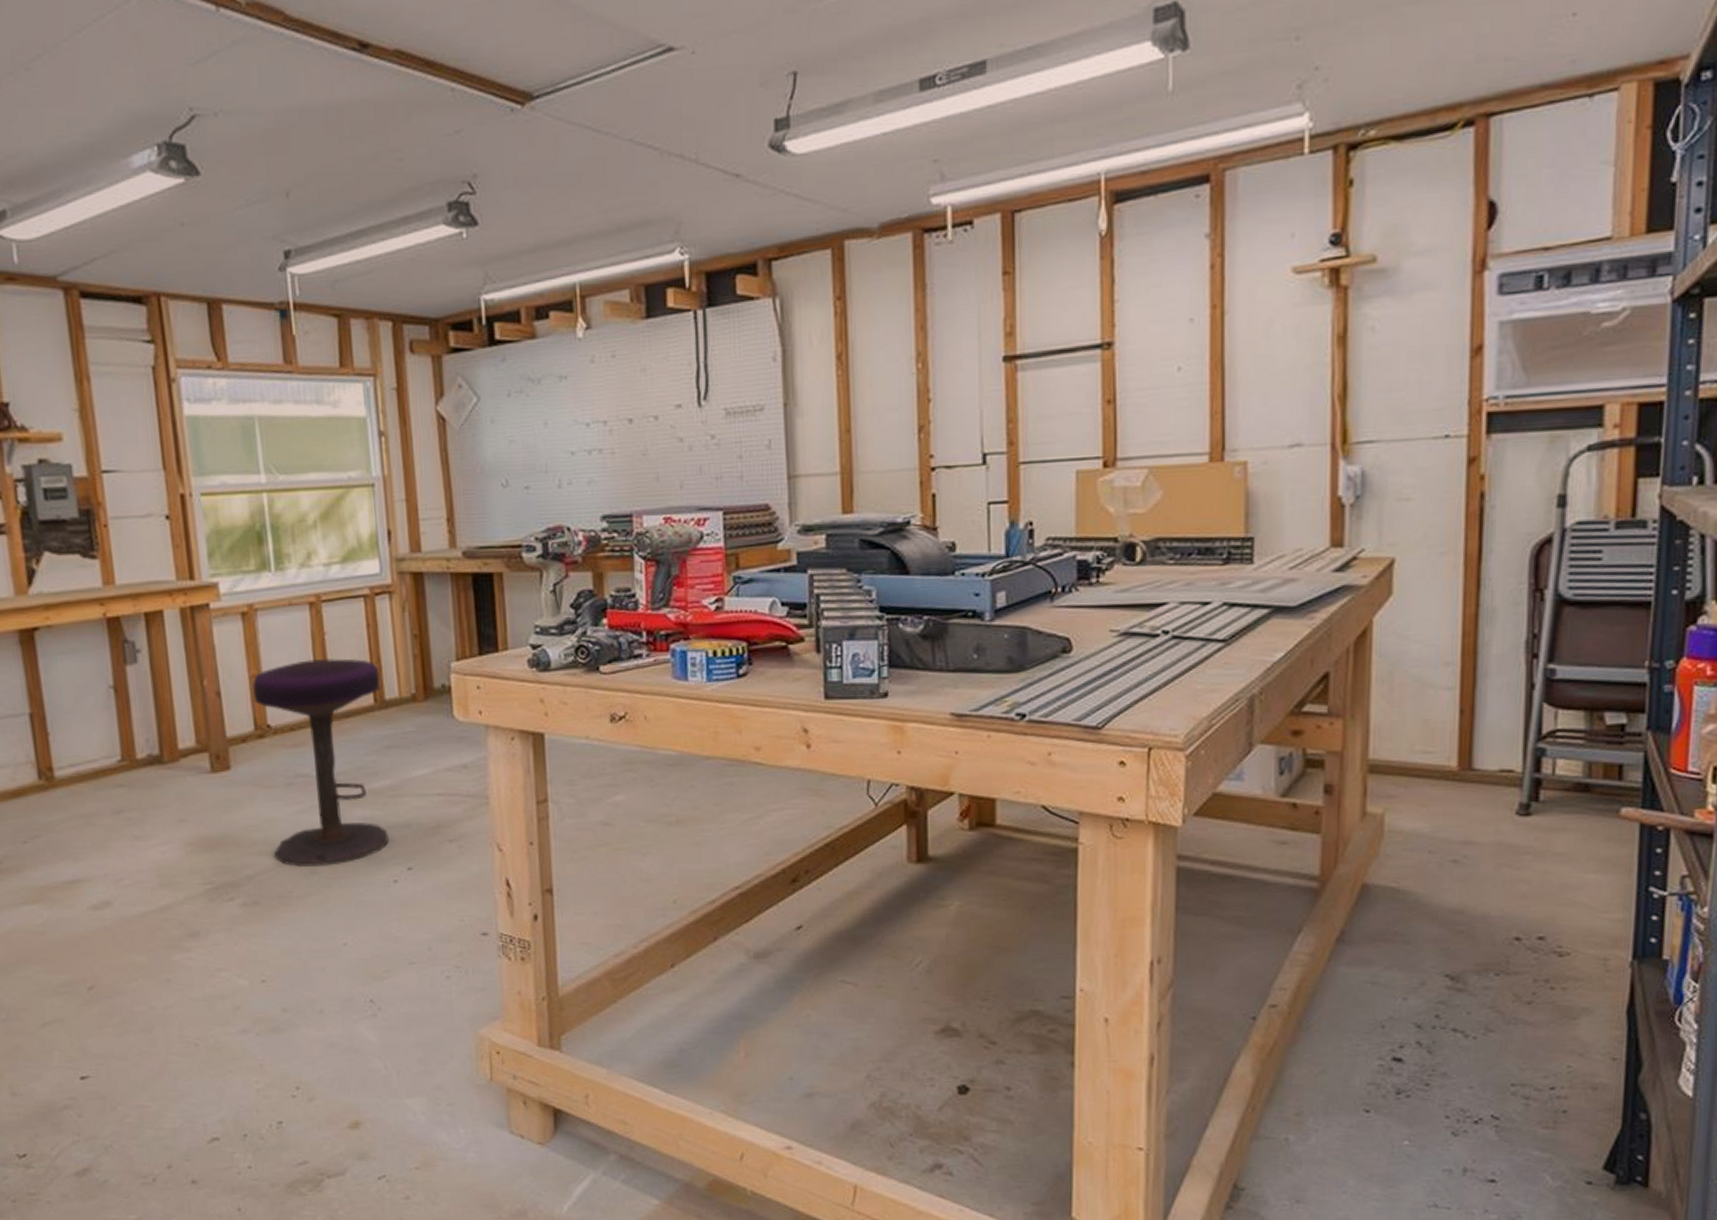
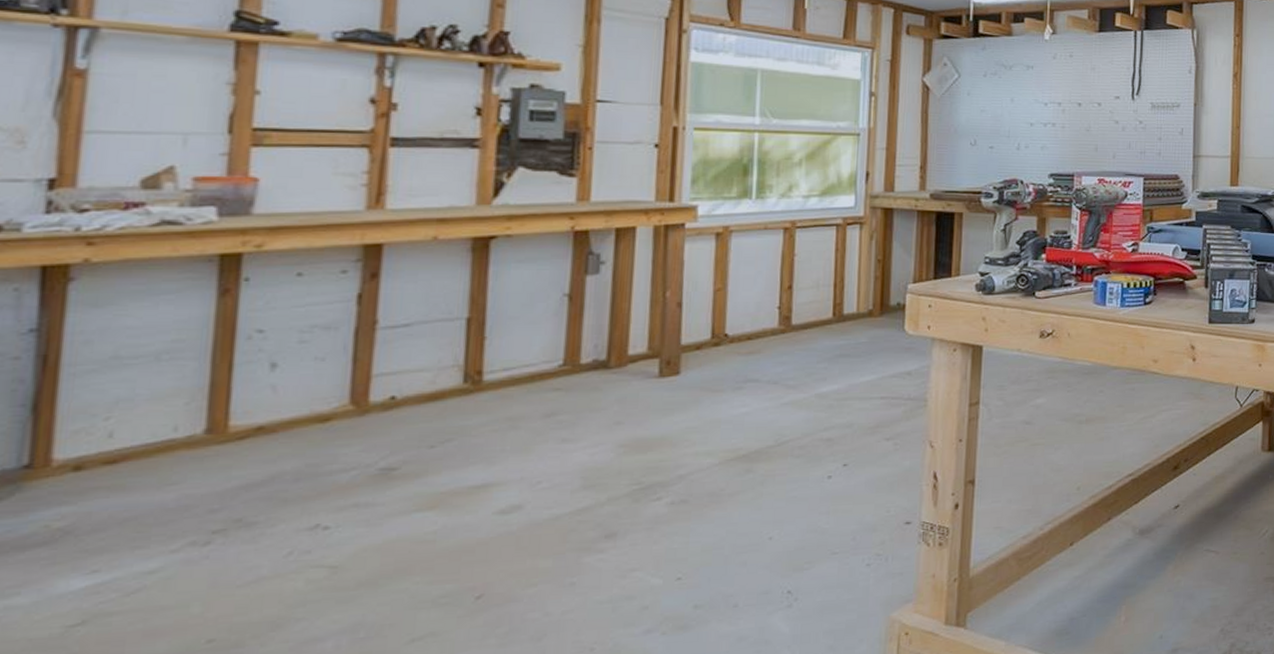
stool: present [252,658,389,868] -> none [711,277,842,466]

